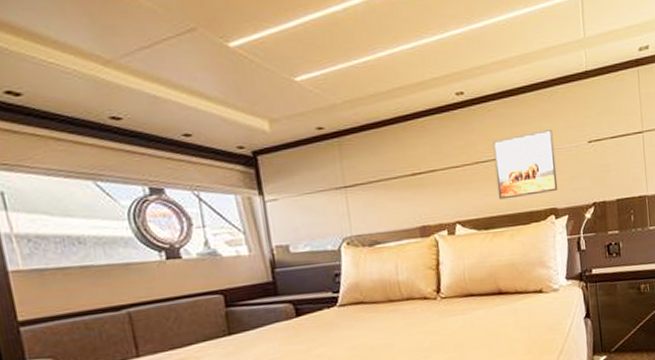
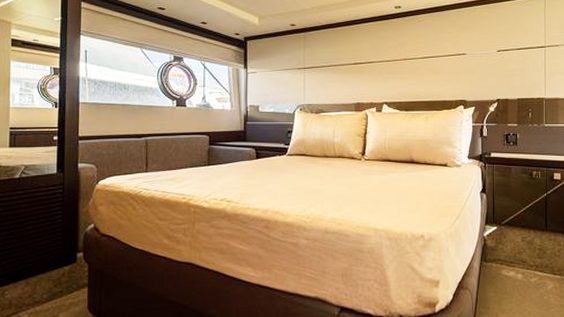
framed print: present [492,130,558,200] -> none [419,39,469,89]

